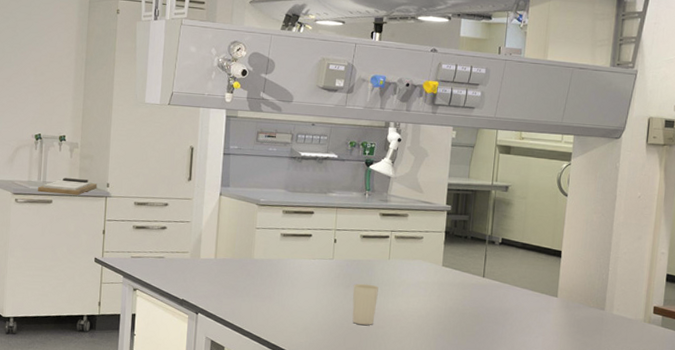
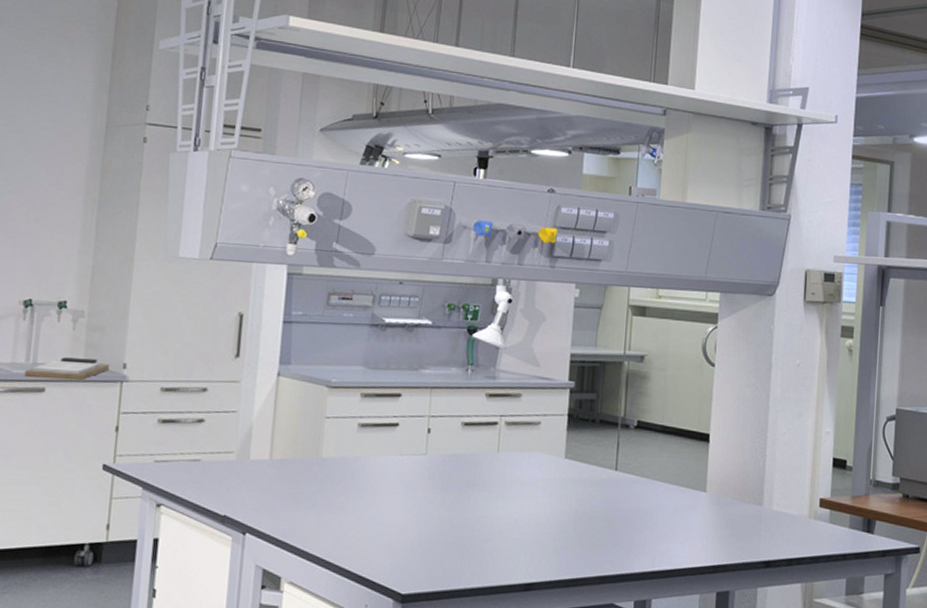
cup: present [352,283,379,326] -> none [451,484,485,540]

